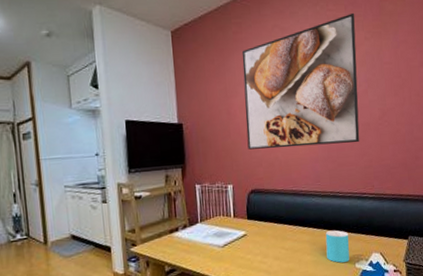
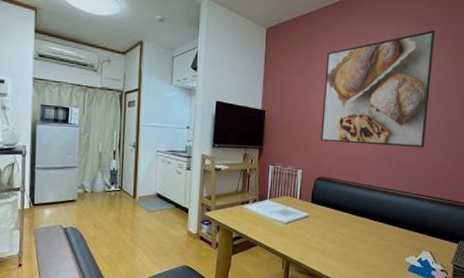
cup: present [325,230,350,263] -> none [379,224,403,255]

